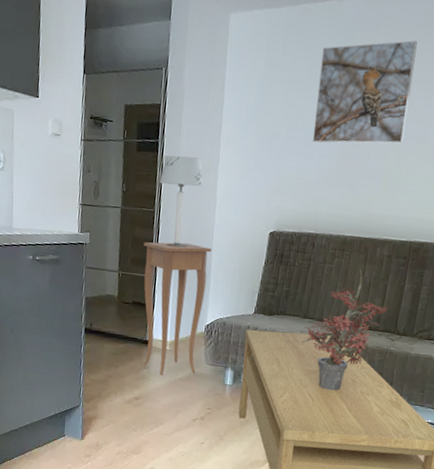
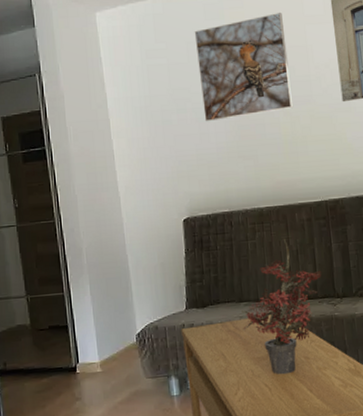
side table: present [143,242,212,375] -> none [49,248,136,404]
table lamp: present [159,155,204,248] -> none [54,158,103,256]

